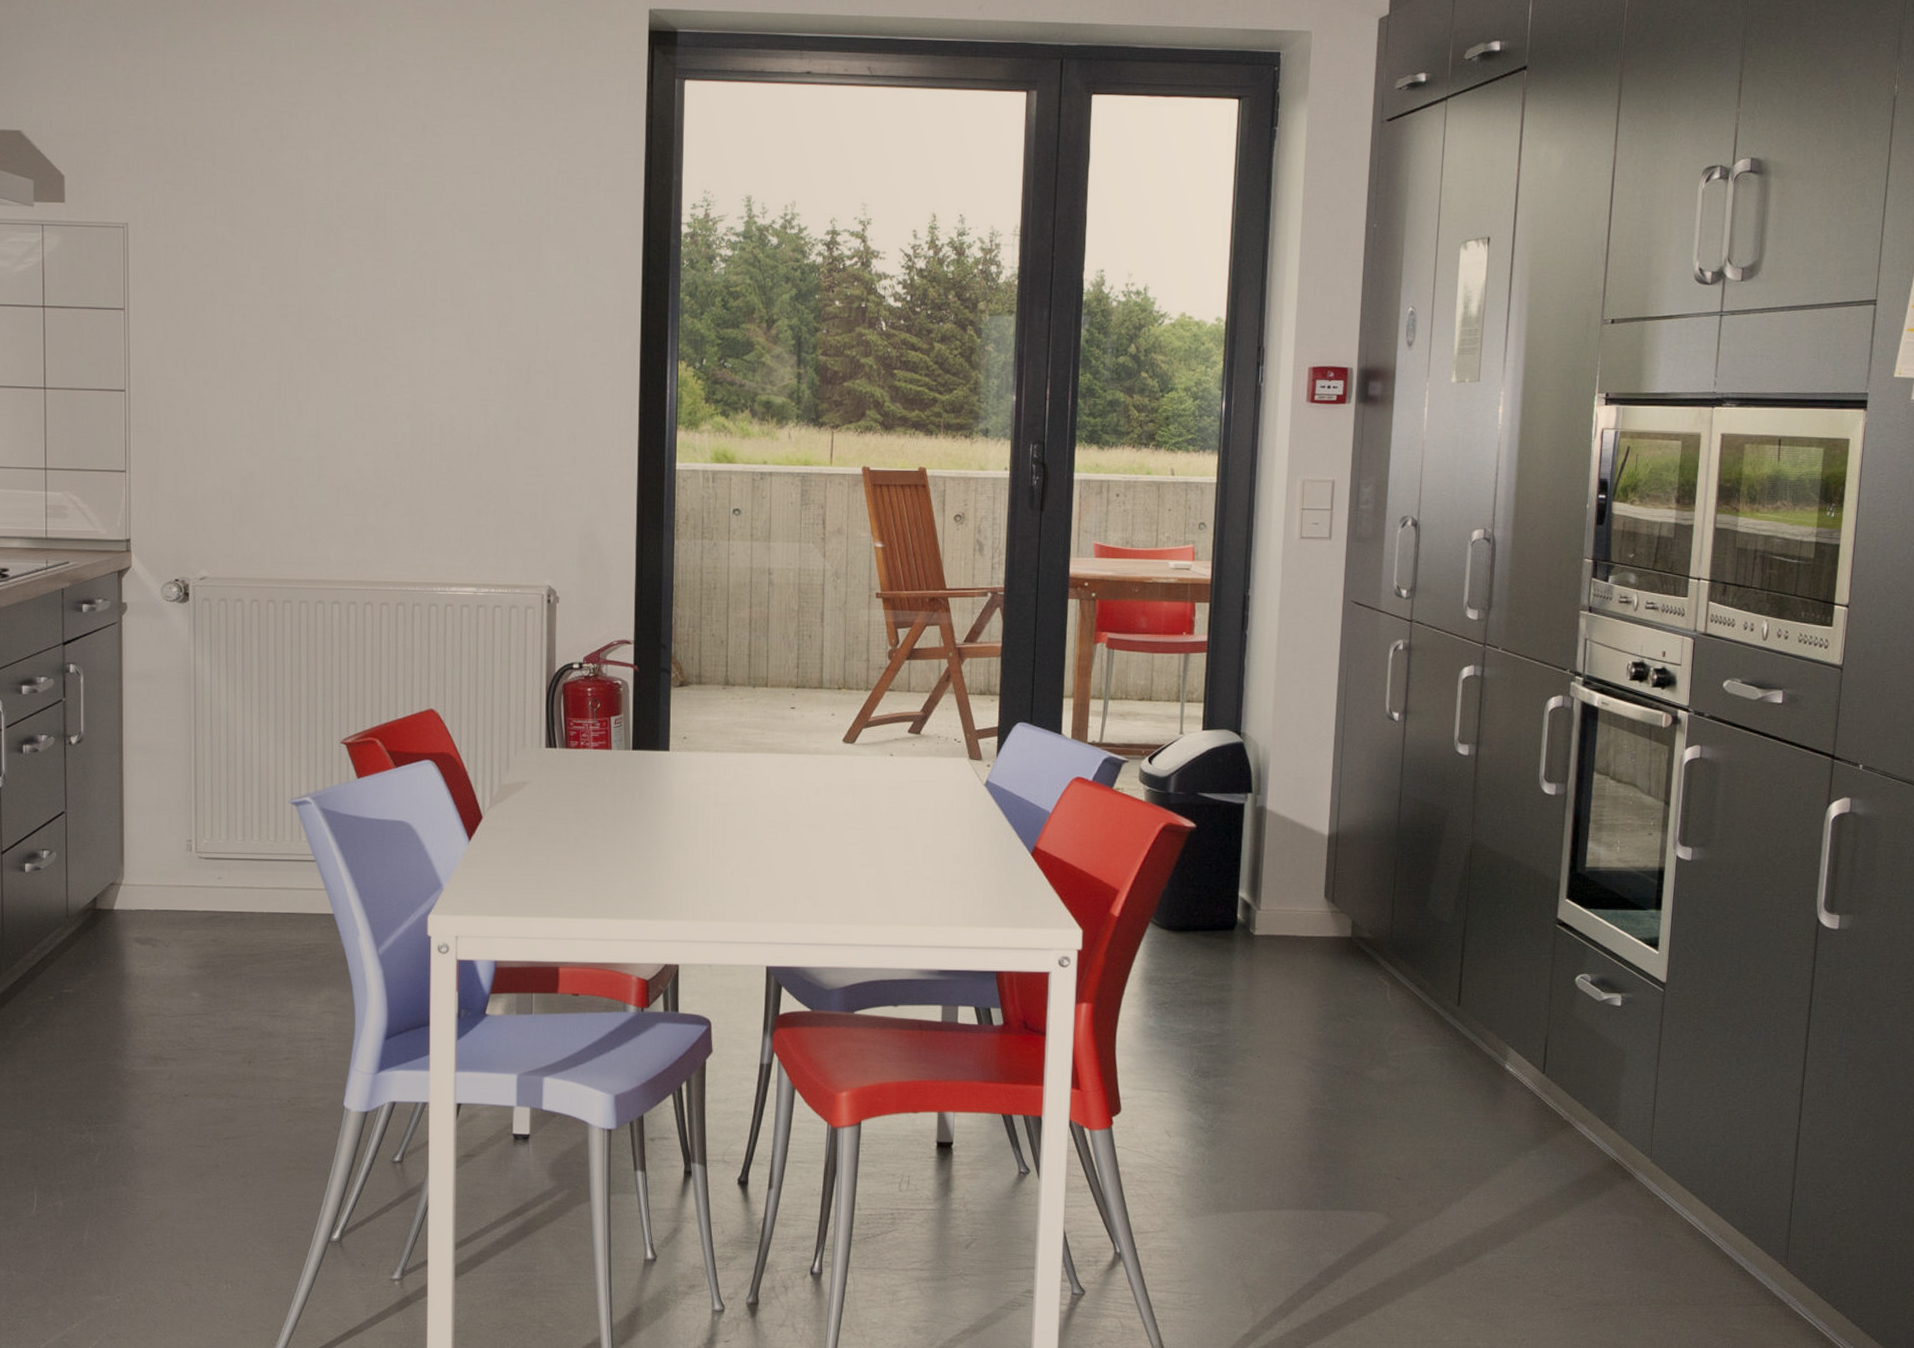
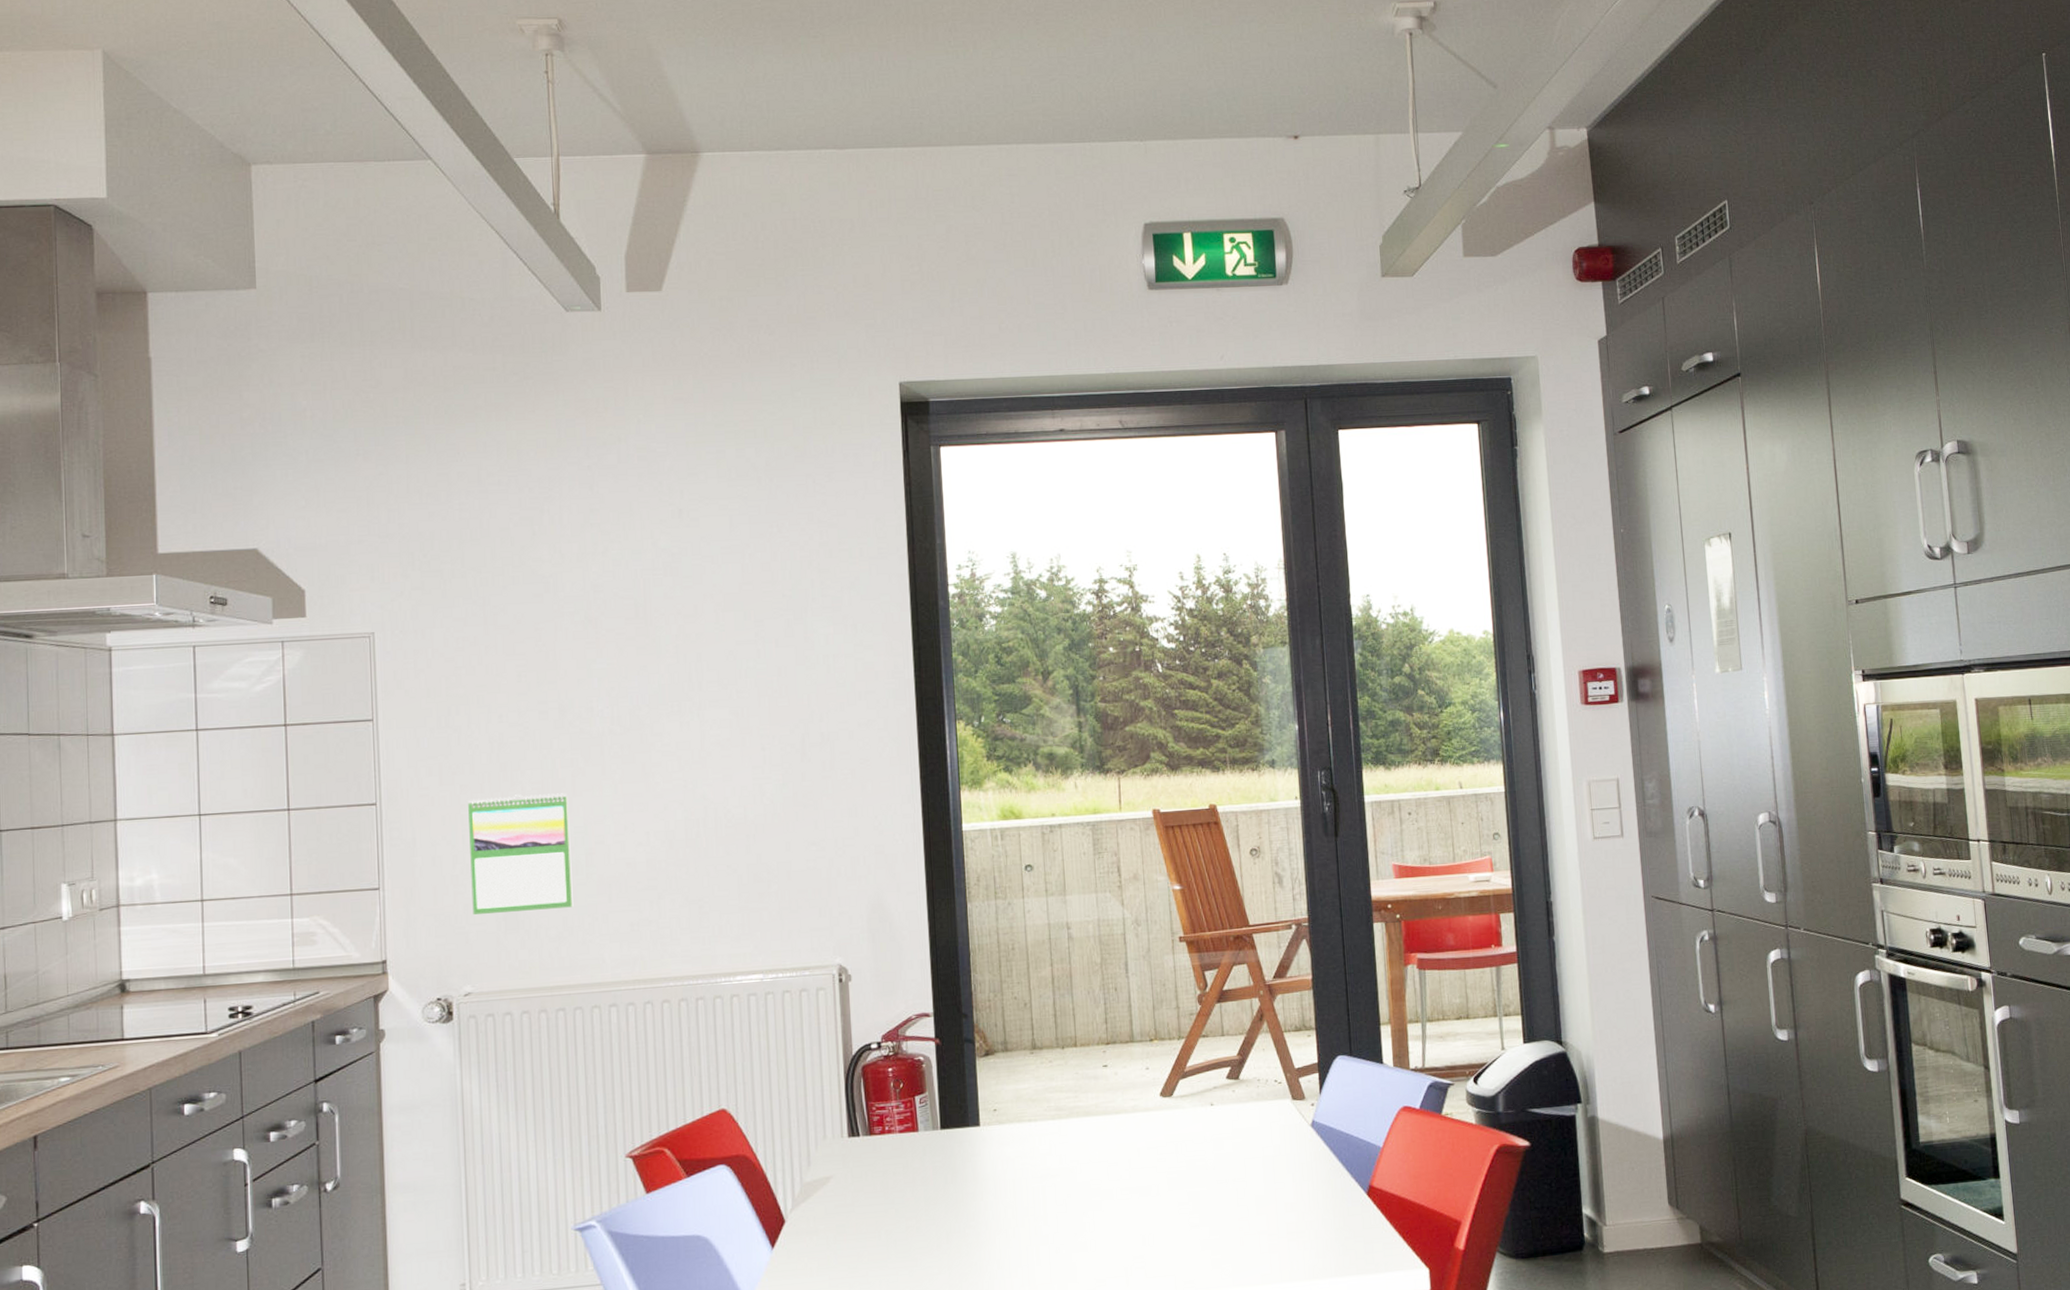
calendar: none [210,394,304,507] -> present [468,793,573,915]

